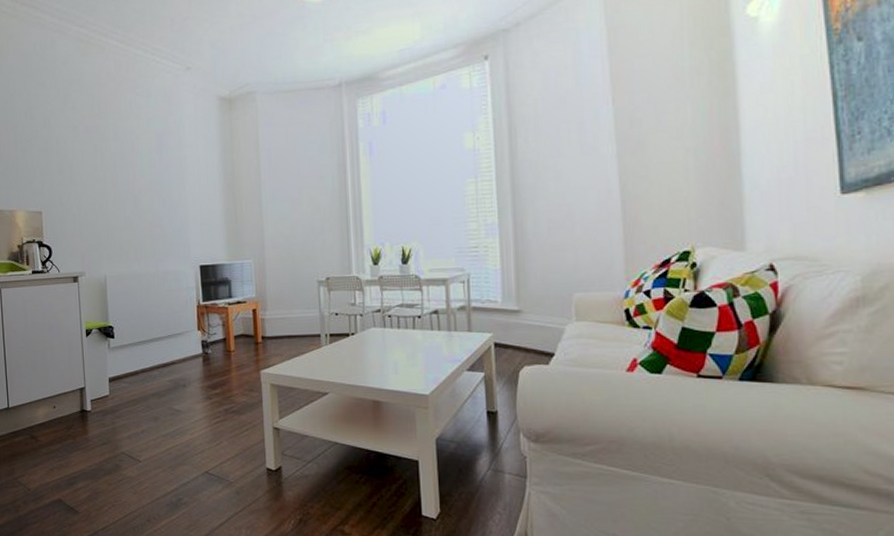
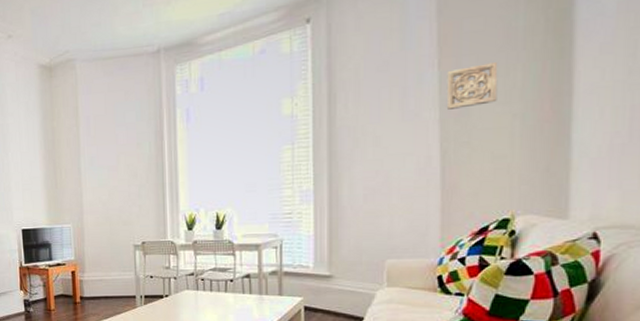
wall ornament: none [621,100,670,144] -> present [446,62,498,110]

